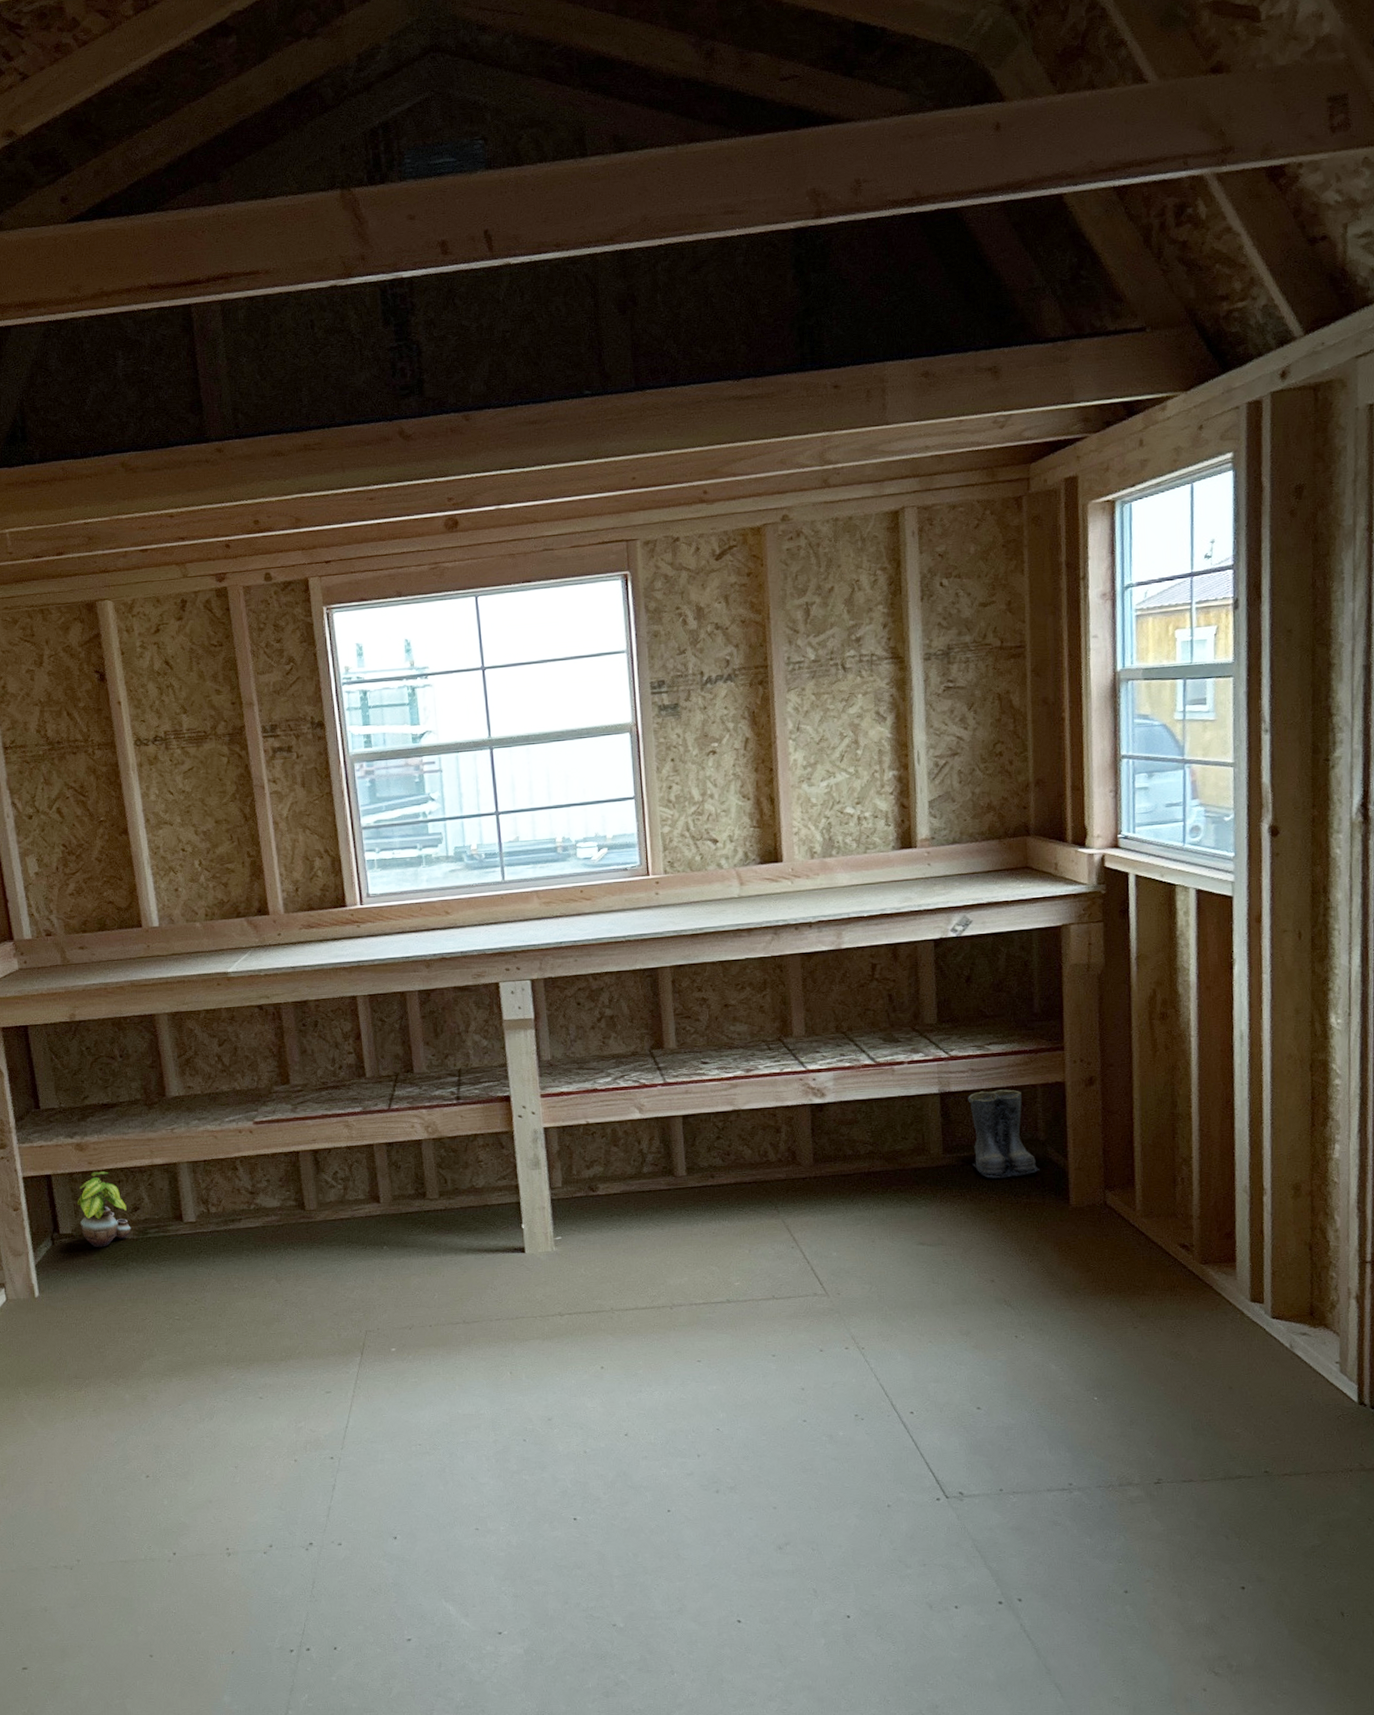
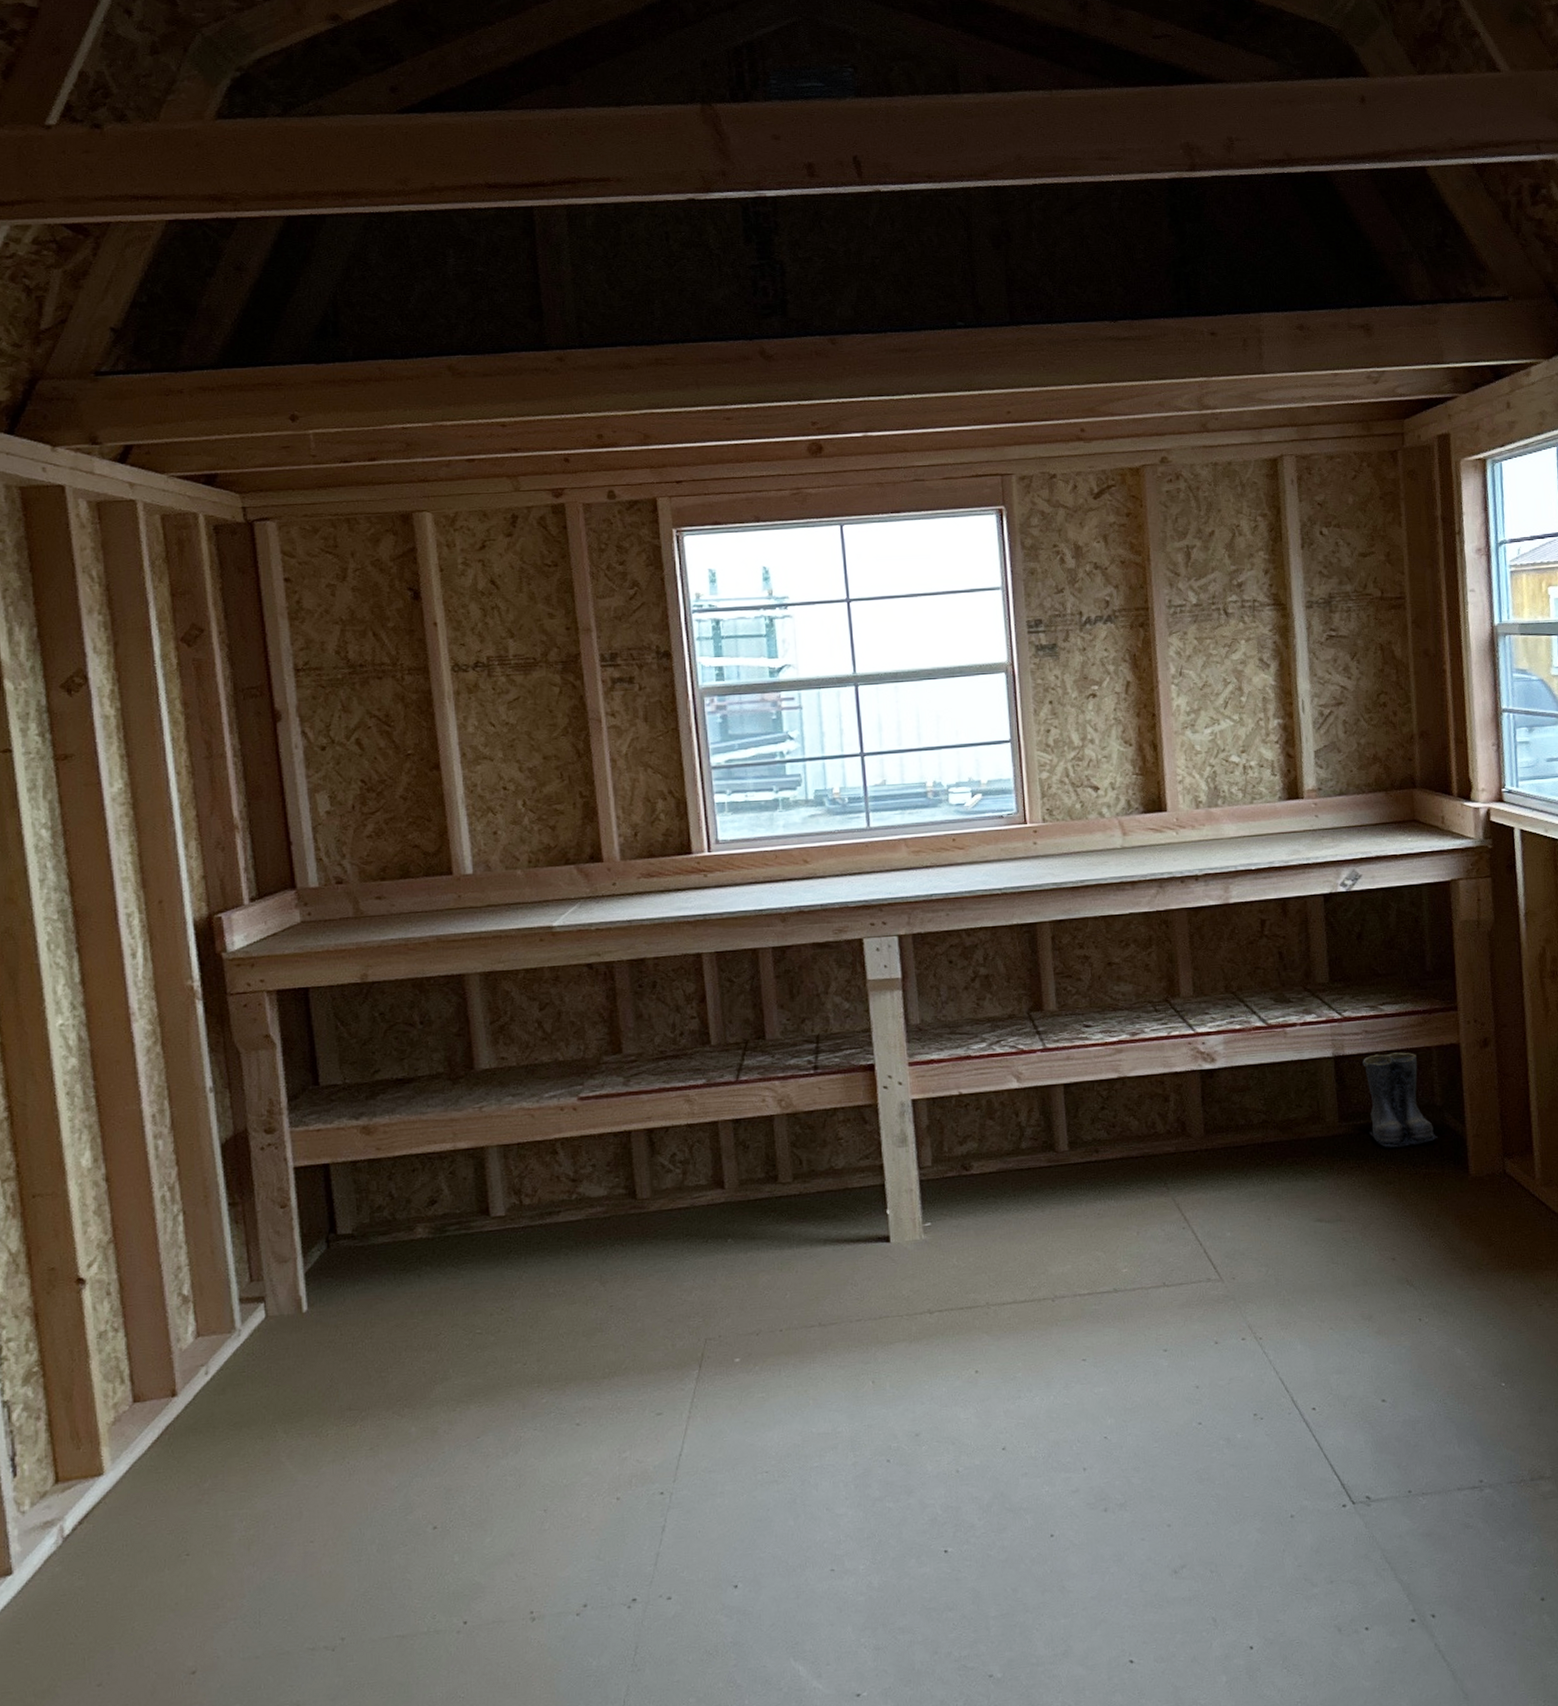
potted plant: present [77,1171,131,1248] -> none [360,1158,426,1250]

